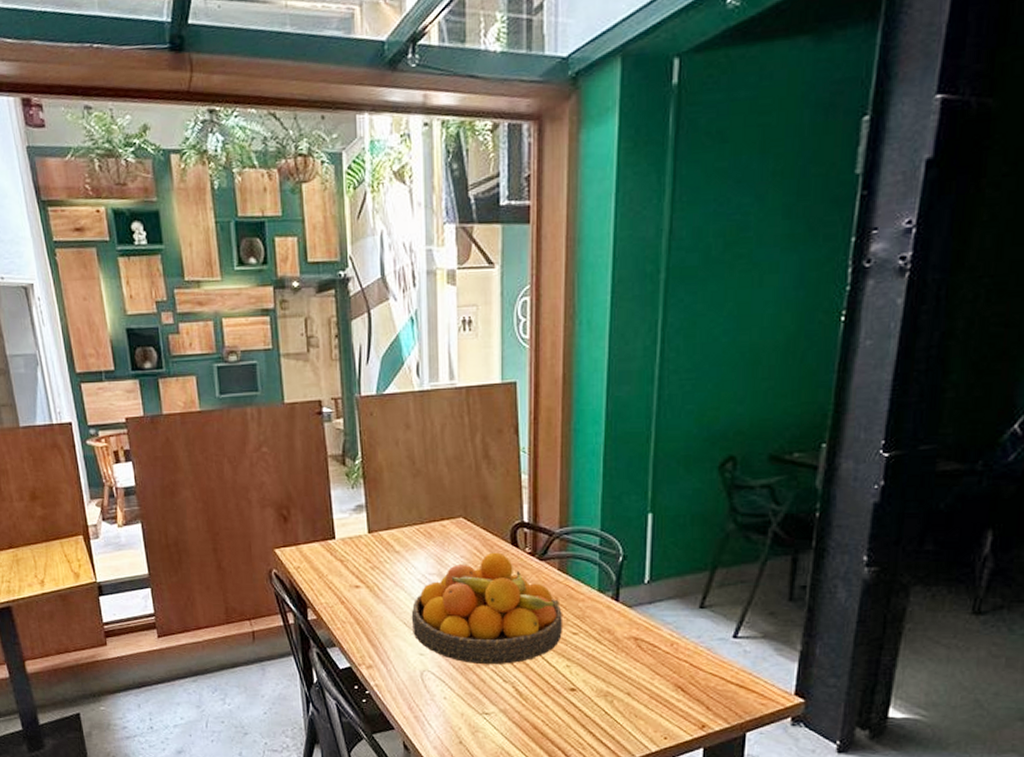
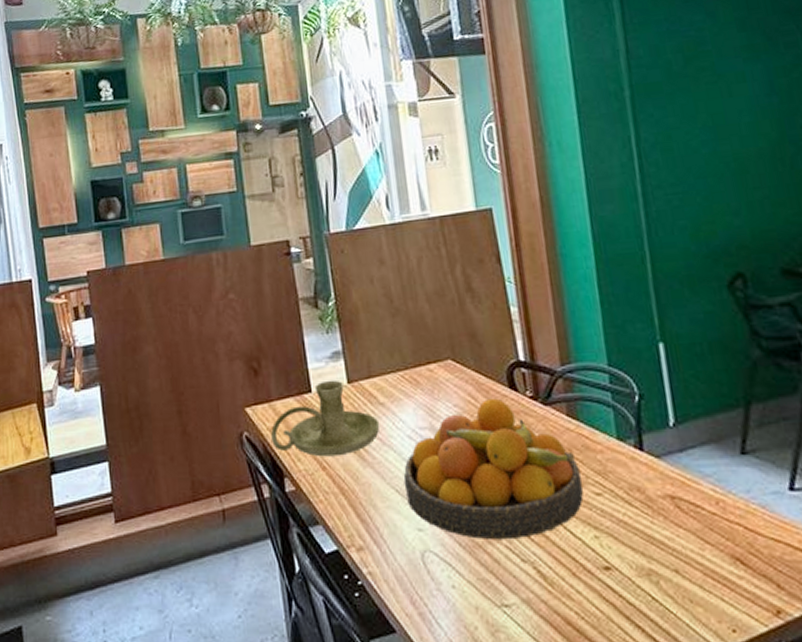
candle holder: none [297,529,394,593] -> present [271,380,380,457]

